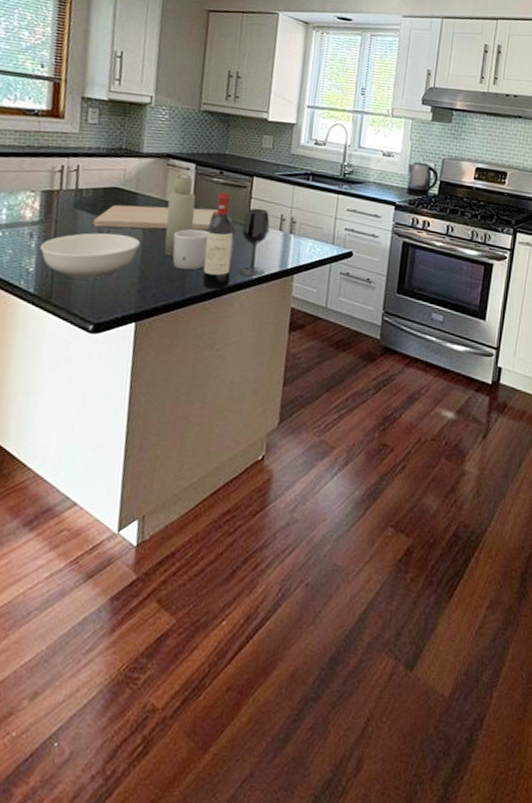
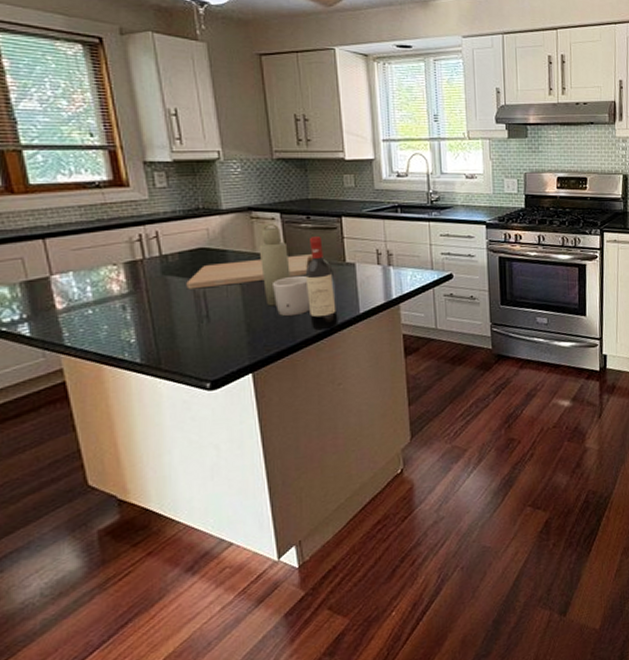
bowl: present [39,232,141,280] -> none [135,292,240,343]
wine glass: present [239,208,270,277] -> none [340,246,370,313]
kettle: present [406,162,439,197] -> none [492,179,523,213]

